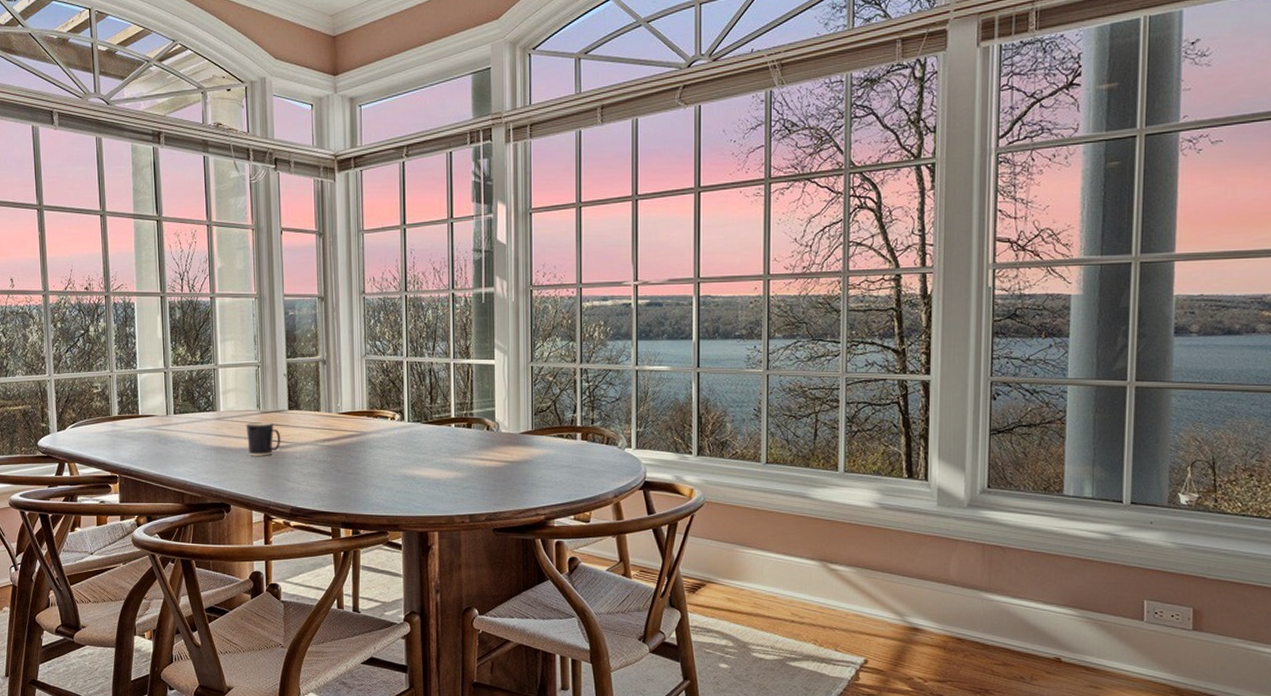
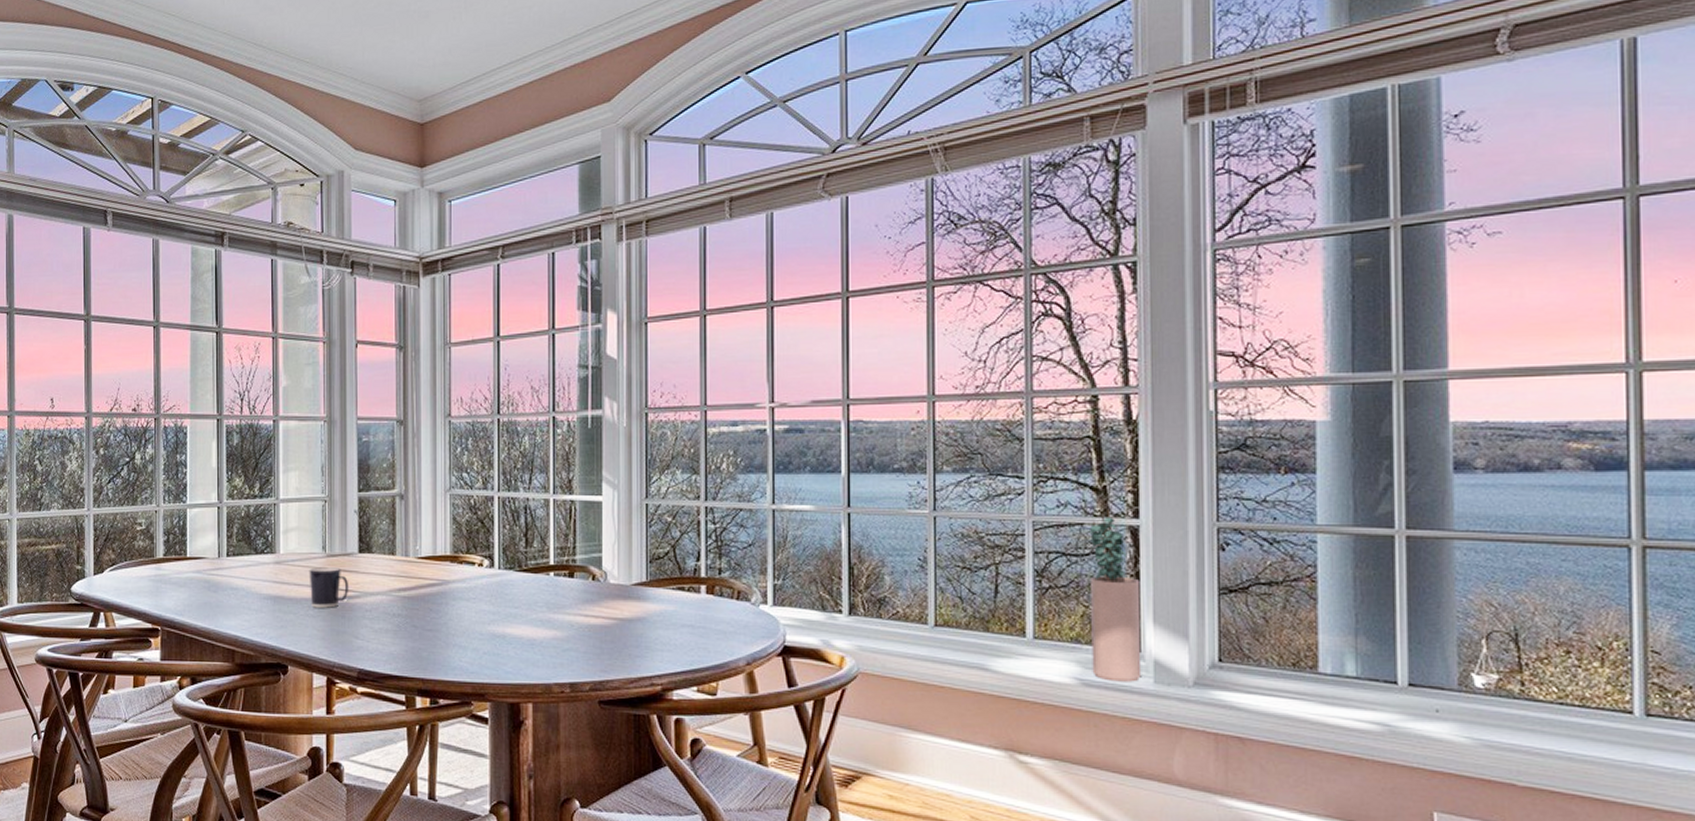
vase: none [889,367,929,505] -> present [1090,508,1142,682]

